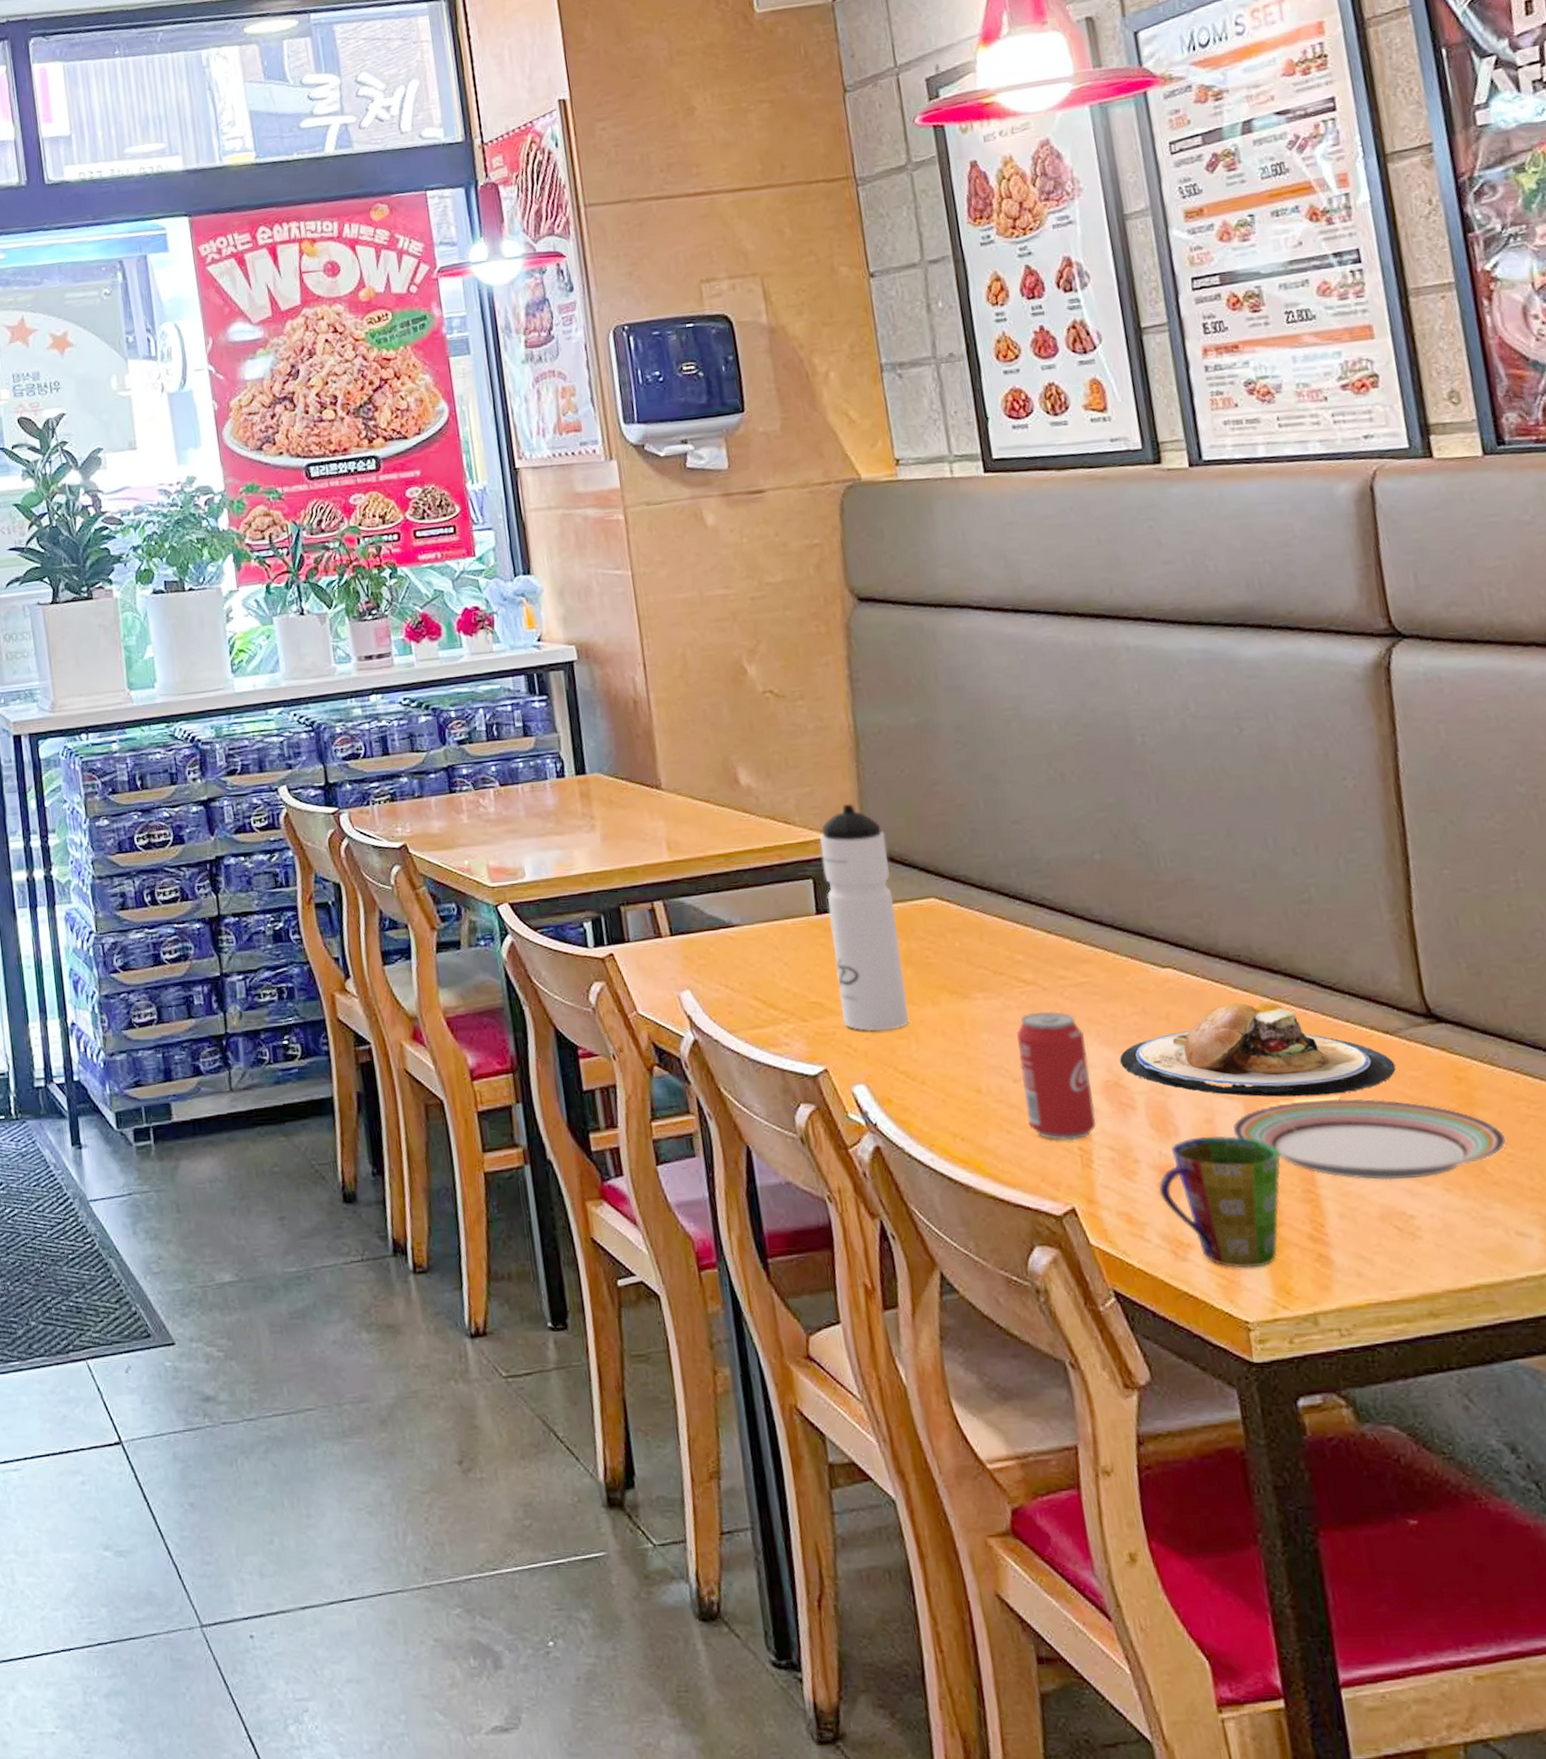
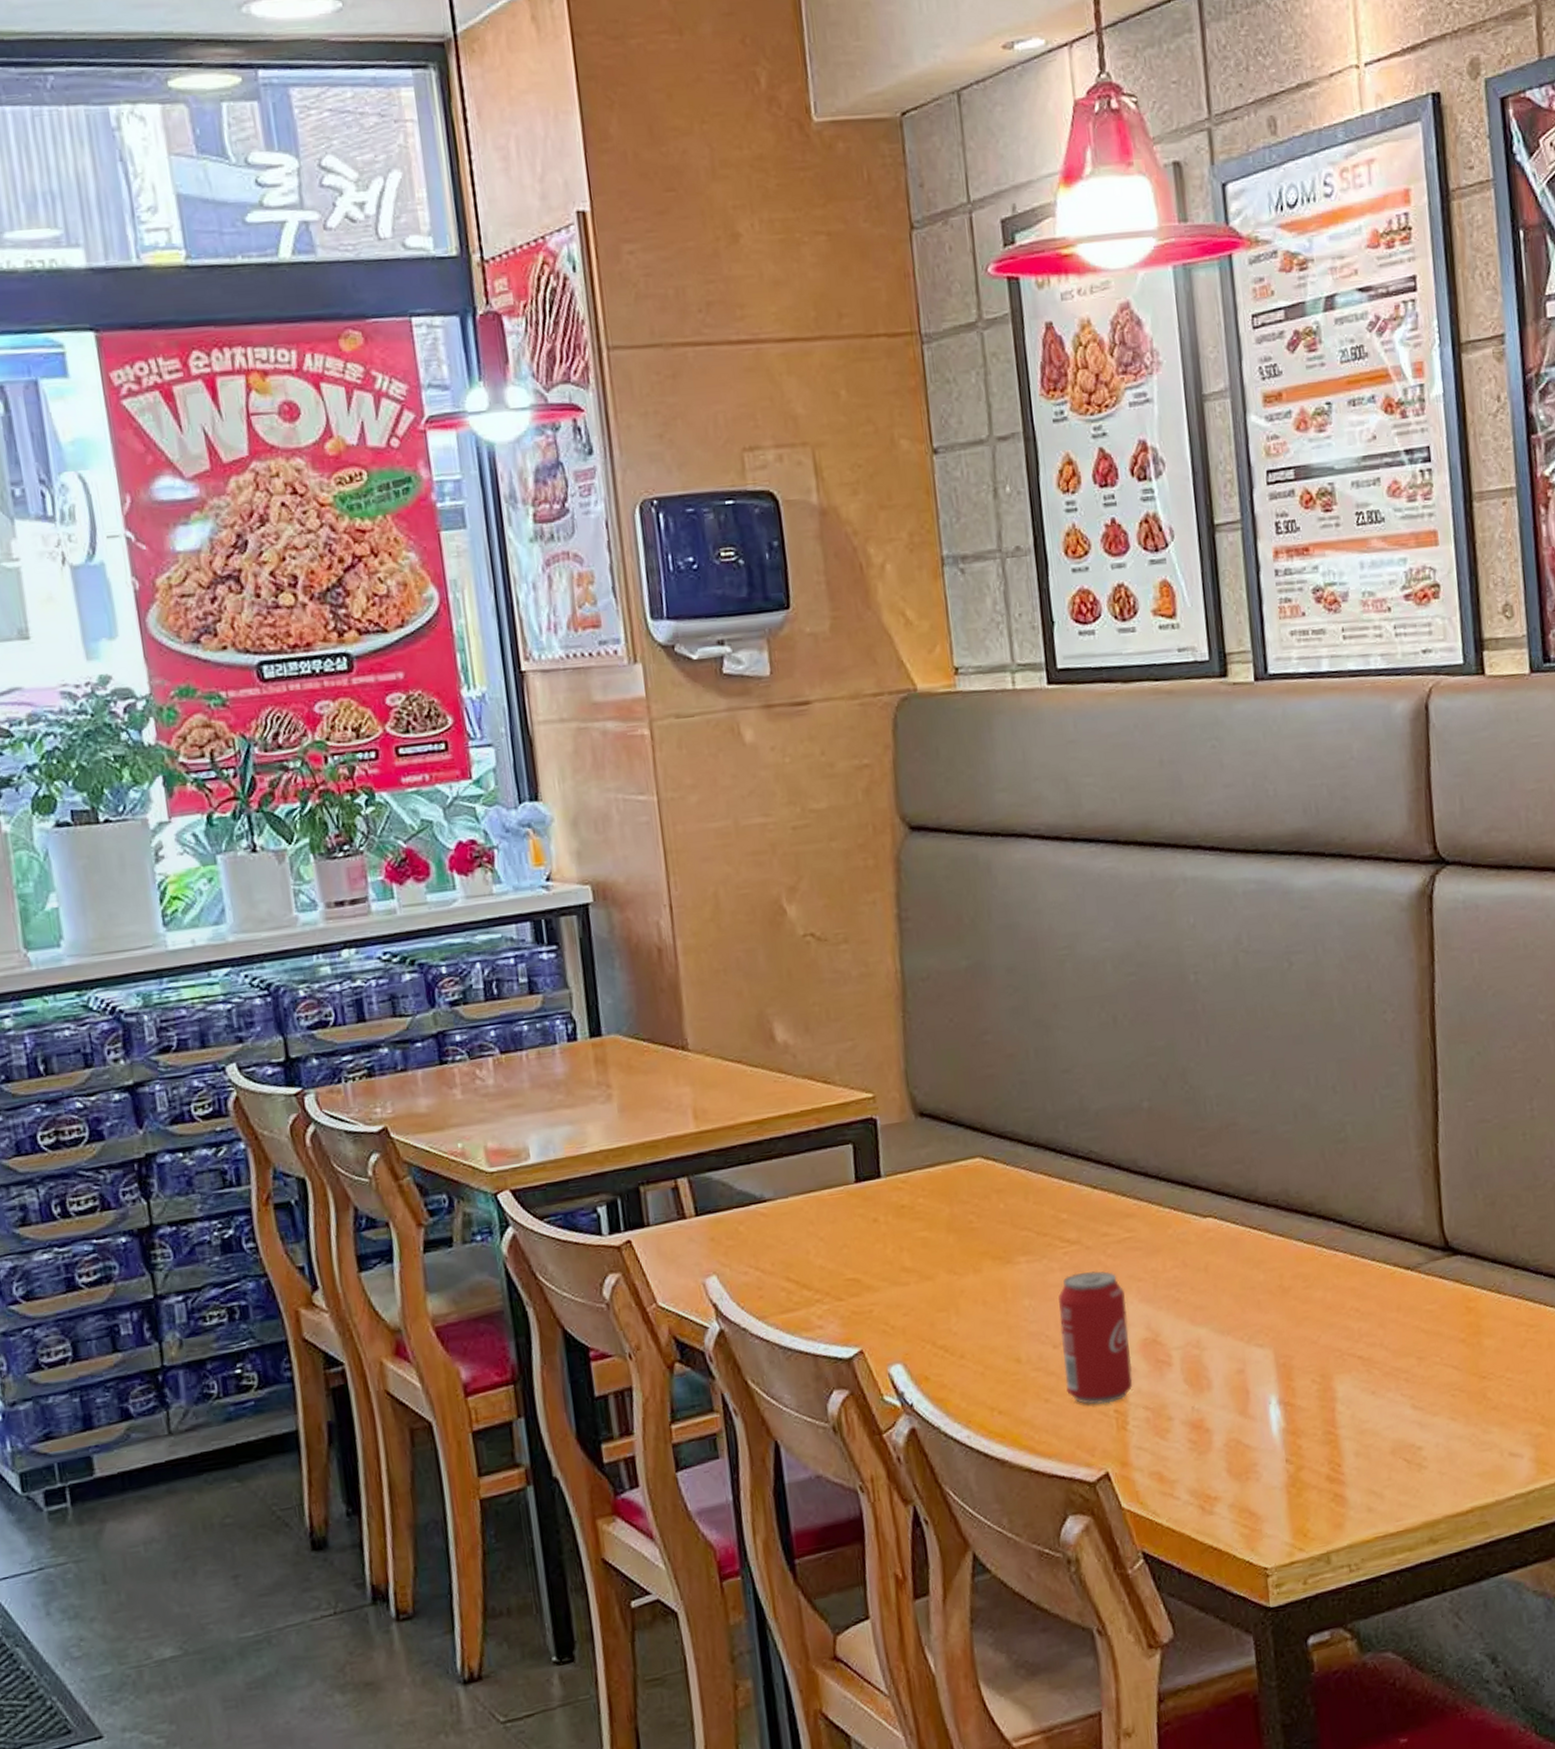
water bottle: present [820,804,910,1032] -> none [861,1058,950,1307]
plate: present [1120,1001,1396,1097] -> none [1158,1245,1414,1344]
cup: present [1158,1136,1281,1268] -> none [1189,1384,1305,1516]
plate: present [1232,1098,1507,1180] -> none [1262,1335,1507,1416]

